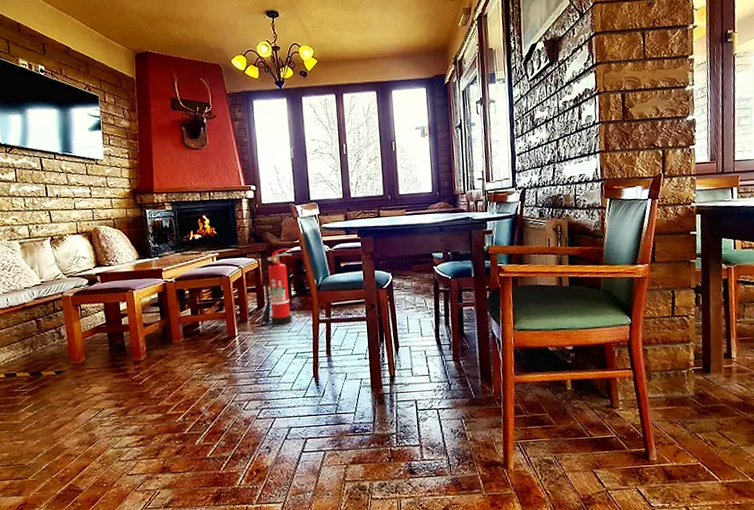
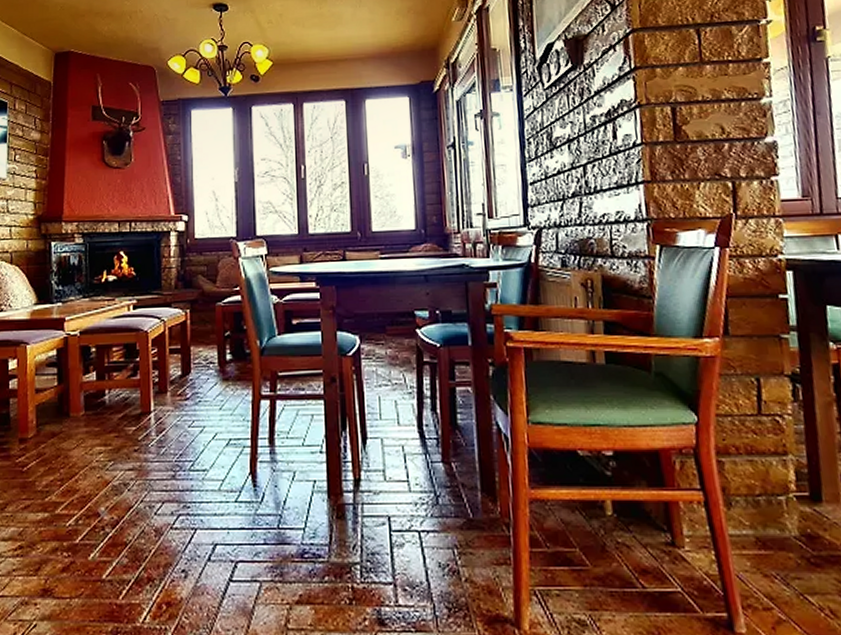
fire extinguisher: present [260,248,294,326] -> none [184,296,232,401]

